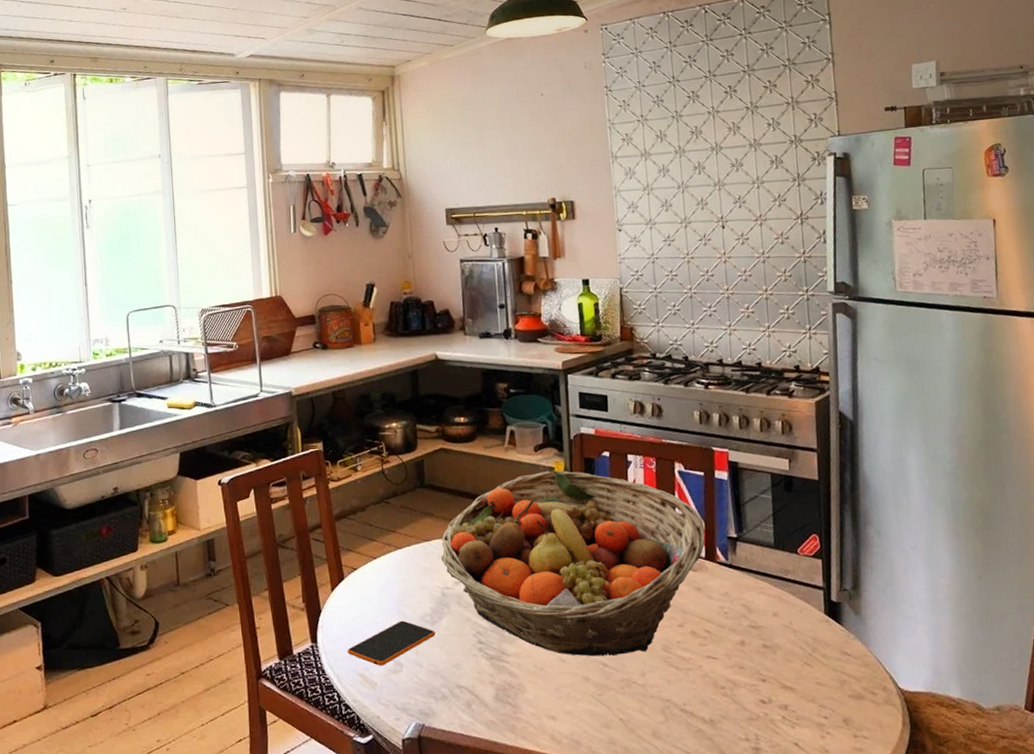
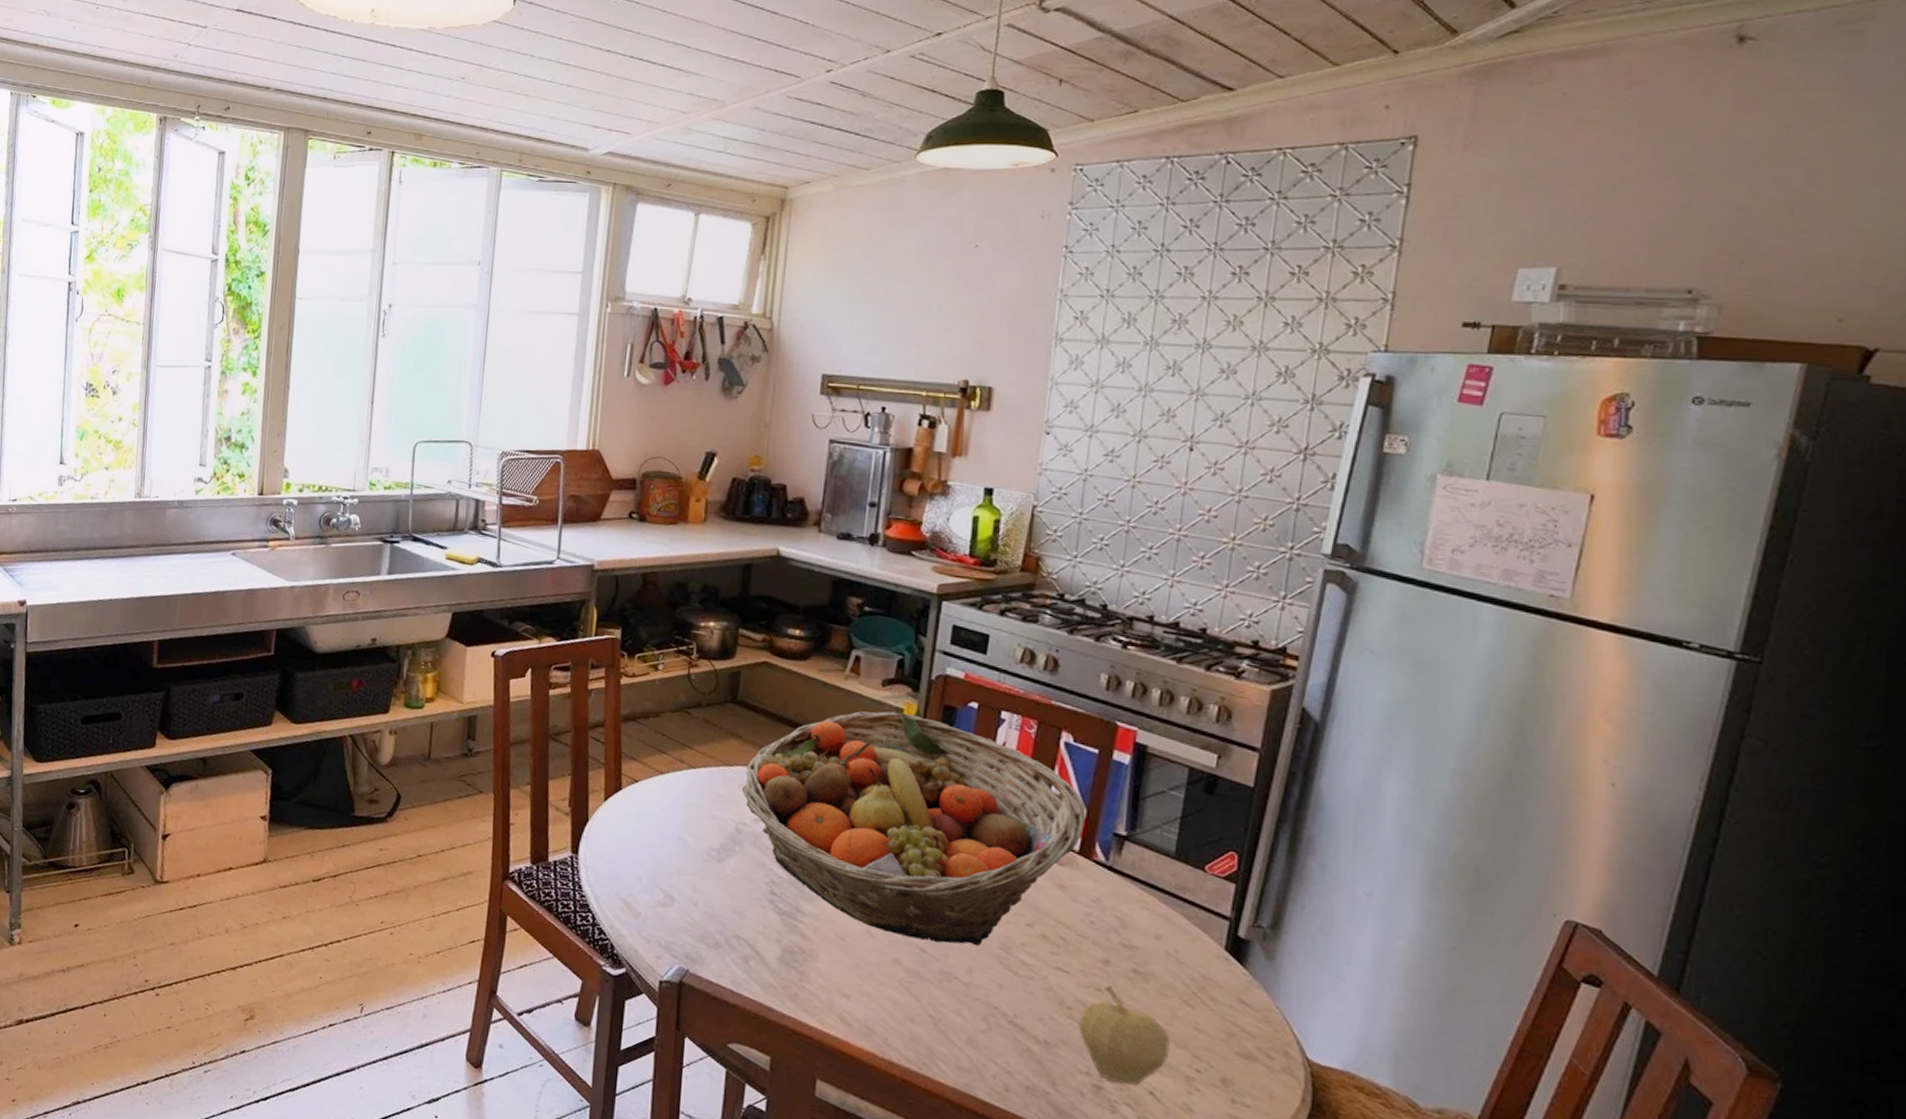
smartphone: present [347,620,435,666] -> none [611,849,720,896]
fruit: none [732,662,803,741] -> present [1078,985,1170,1086]

